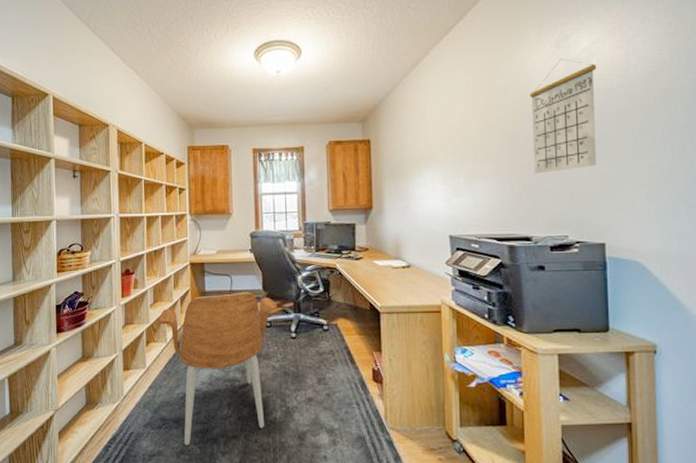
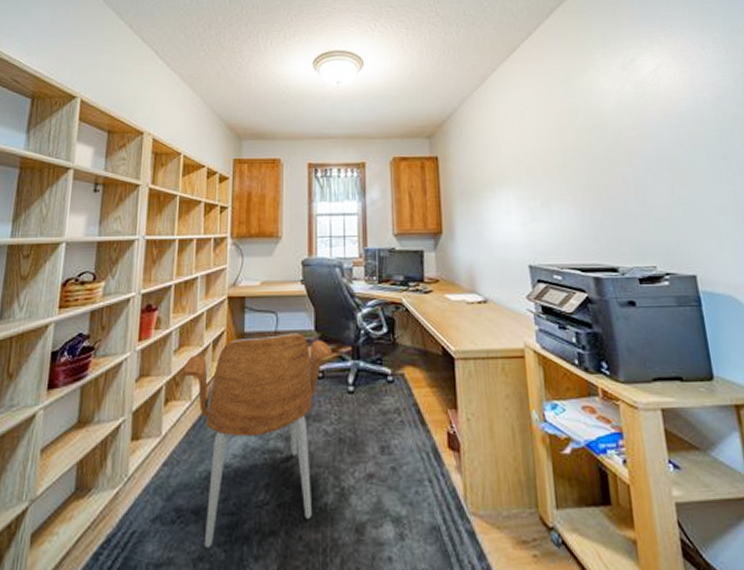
calendar: present [529,58,597,174] -> none [601,80,676,198]

